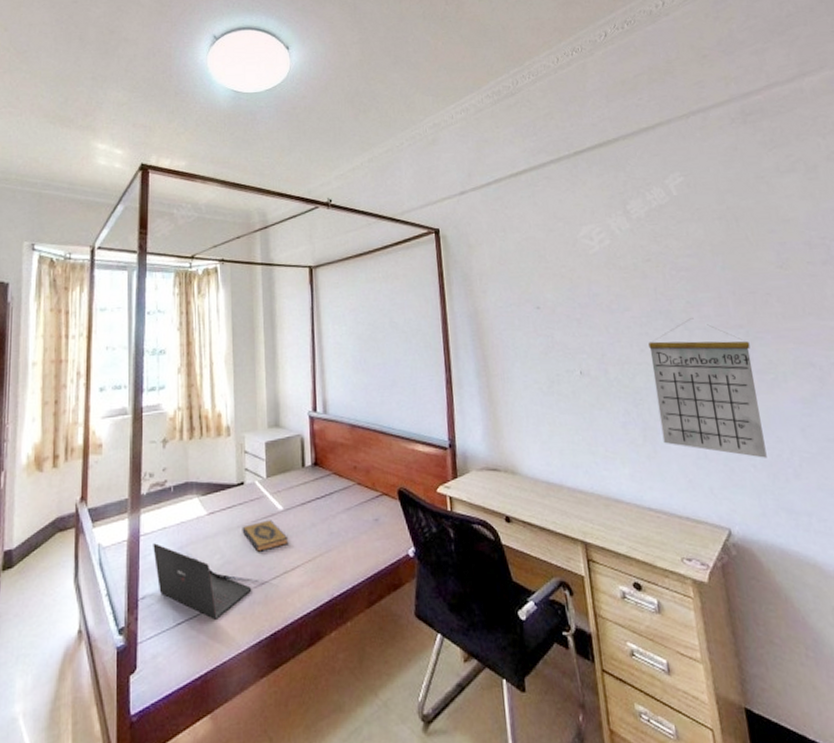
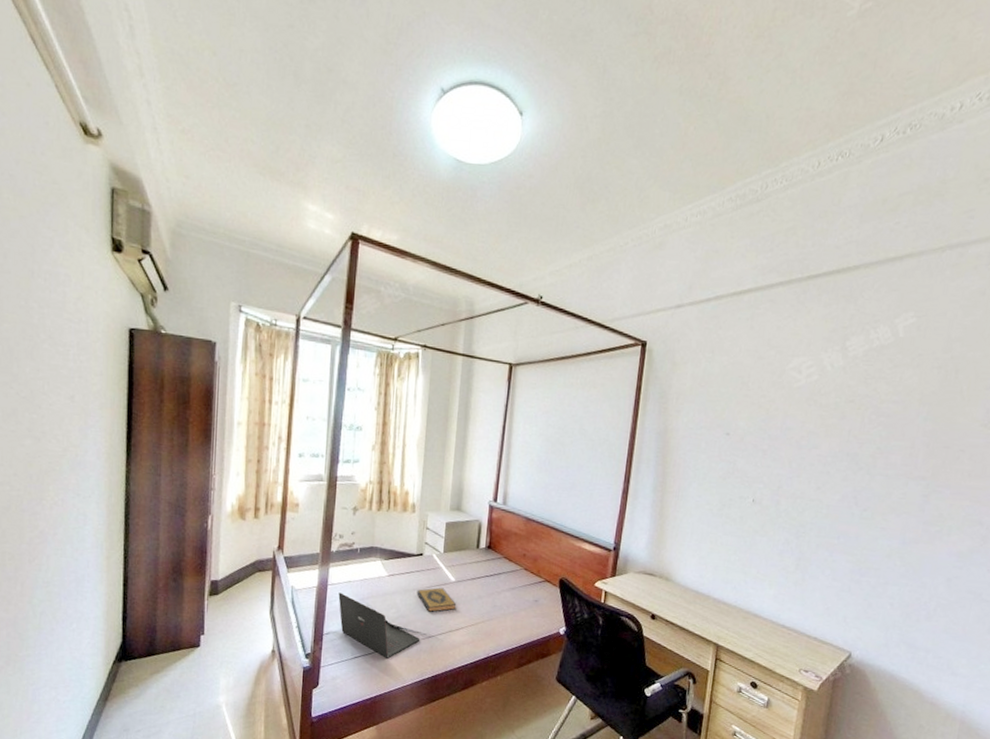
calendar: present [648,318,767,458] -> none [813,464,927,599]

